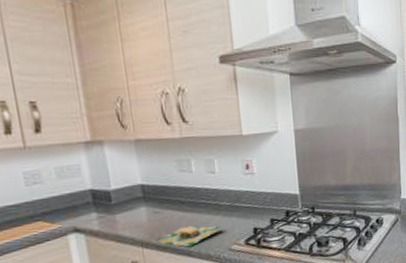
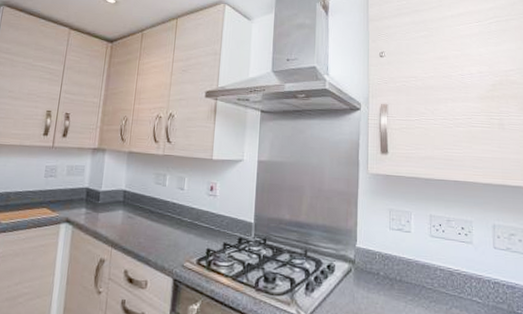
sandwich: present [152,225,225,247] -> none [120,234,182,255]

